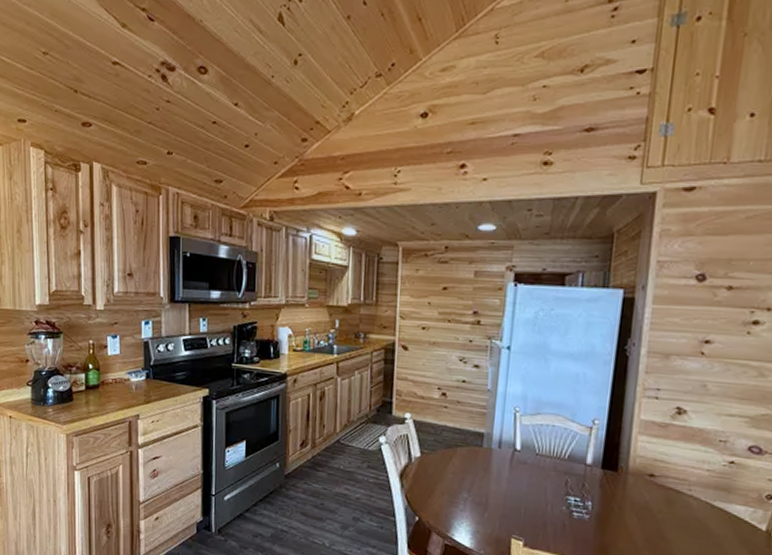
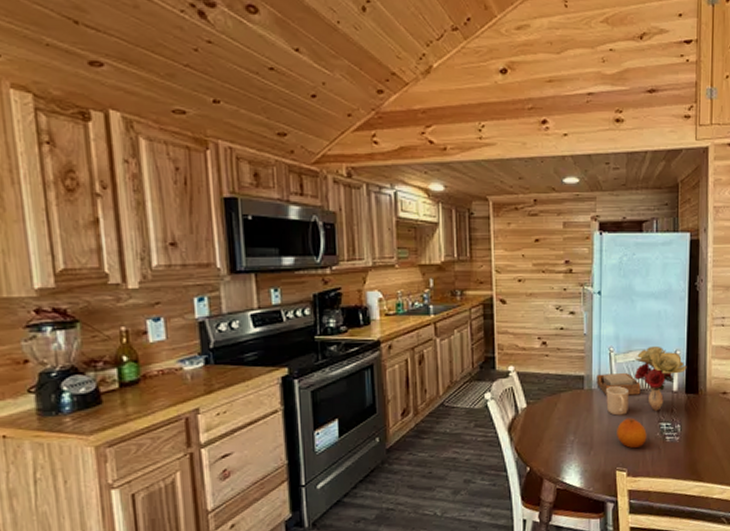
napkin holder: none [497,434,548,462] -> present [596,373,641,396]
mug: none [506,448,533,481] -> present [606,386,628,416]
fruit: none [515,484,551,519] -> present [617,417,647,449]
flower bouquet: none [541,411,606,484] -> present [634,345,687,412]

